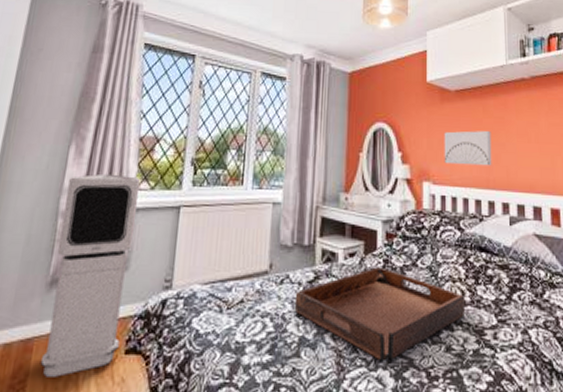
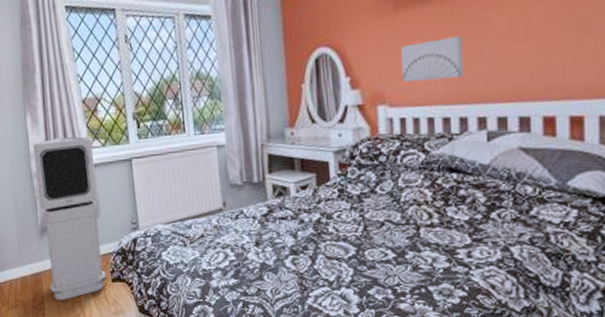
serving tray: present [294,267,466,360] -> none [251,197,434,280]

